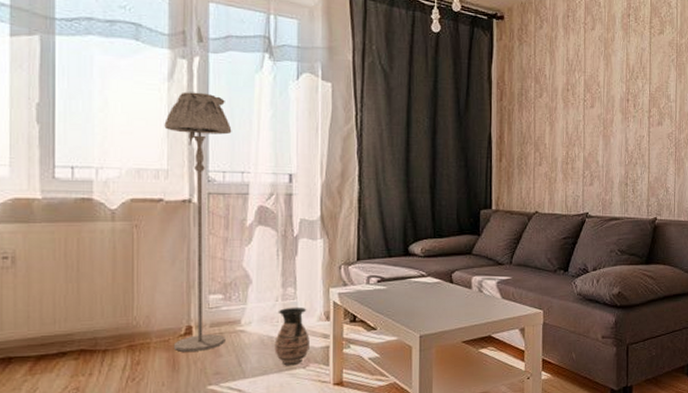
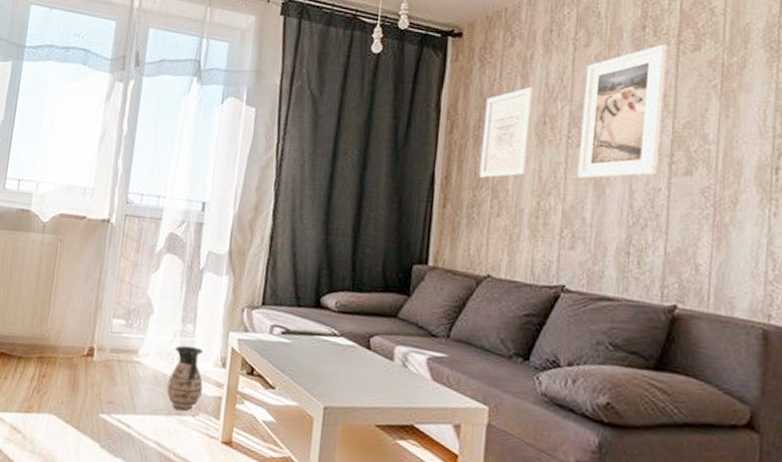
floor lamp: present [164,92,232,352] -> none [75,114,154,376]
wall art: none [525,62,559,136] -> present [479,87,534,178]
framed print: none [591,28,644,131] -> present [577,44,668,179]

